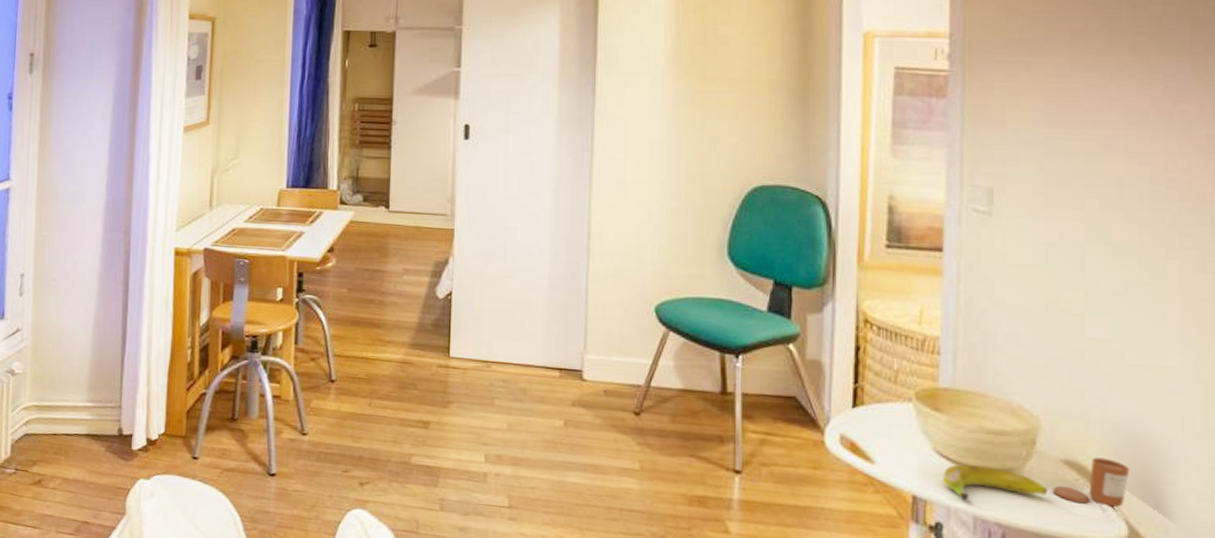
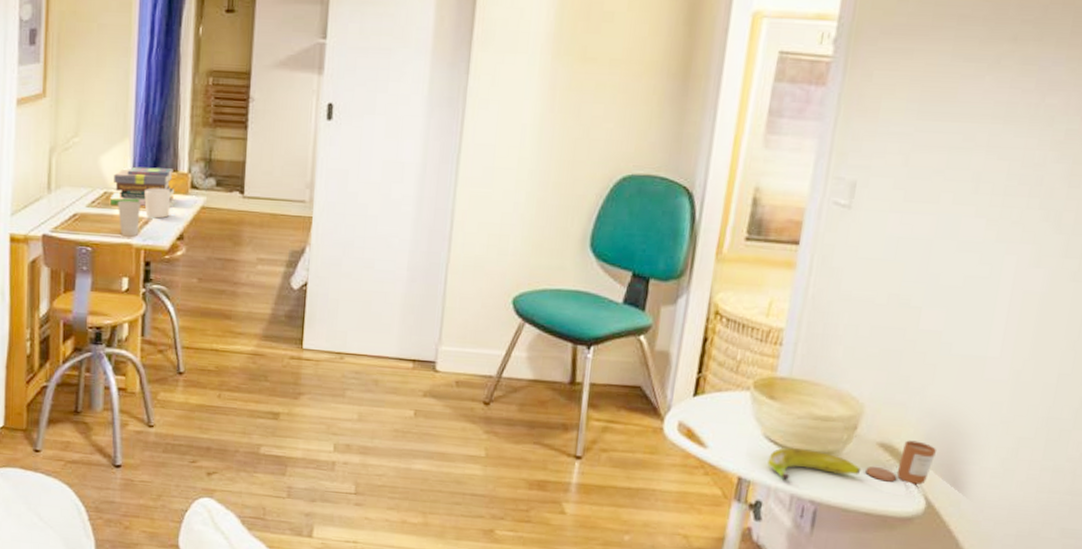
books: none [266,185,325,222] -> present [110,166,175,207]
cup: none [272,216,294,251] -> present [117,200,140,238]
mug: none [297,204,322,232] -> present [144,188,171,219]

